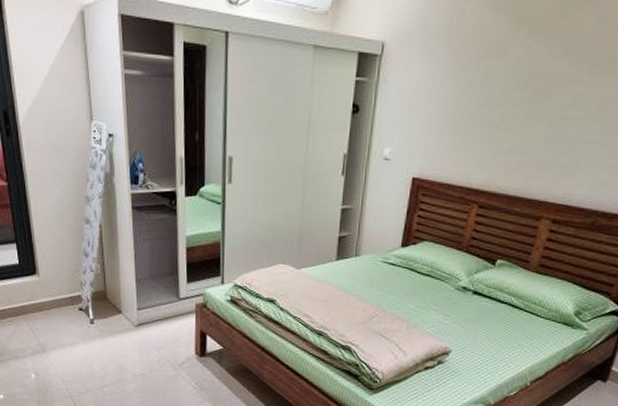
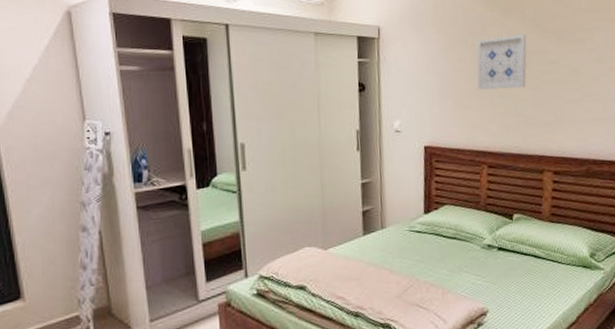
wall art: none [482,60,552,124] -> present [476,34,527,90]

